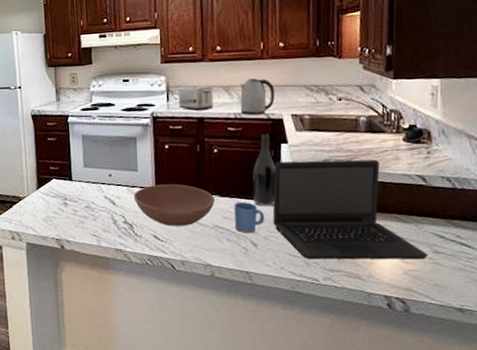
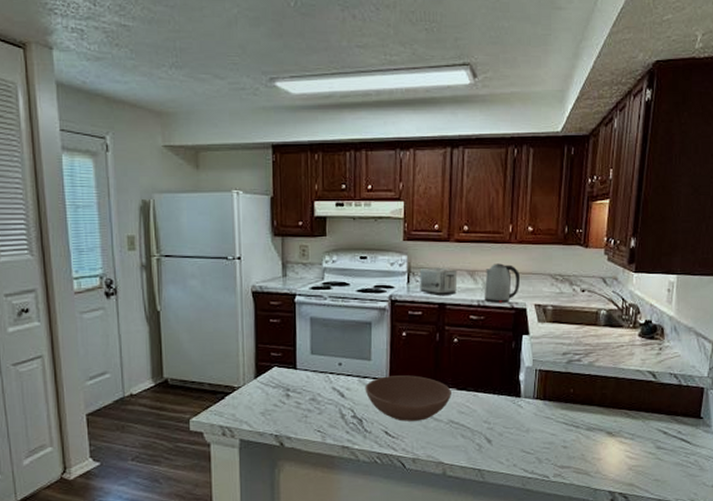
mug: present [234,202,265,234] -> none [471,396,501,430]
wine bottle: present [252,133,276,206] -> none [490,324,515,401]
laptop: present [272,159,428,260] -> none [509,353,651,456]

